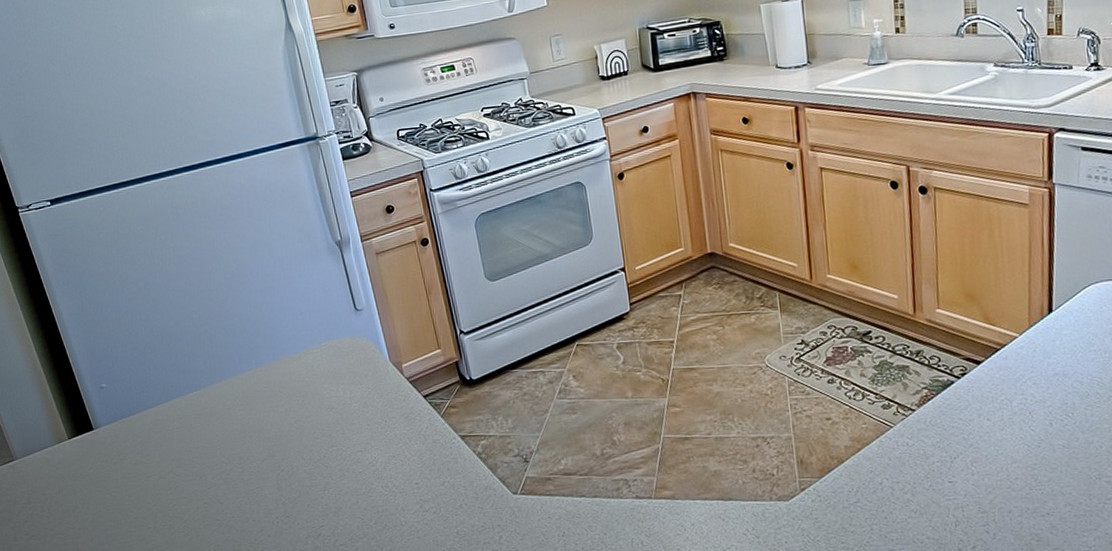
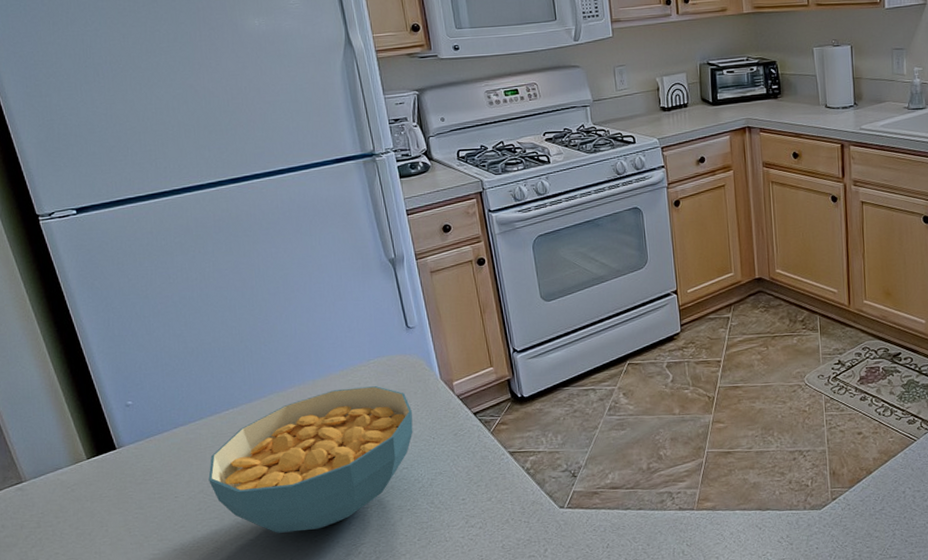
cereal bowl: none [176,369,366,514] -> present [208,386,413,533]

